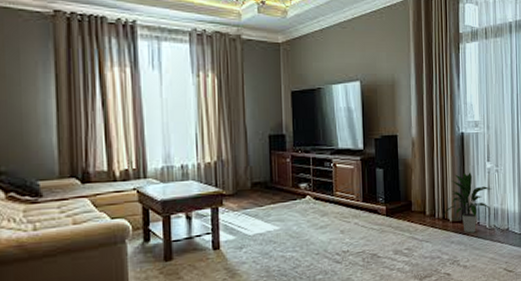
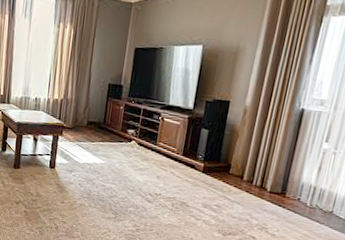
indoor plant: present [444,172,492,233] -> none [262,148,324,207]

